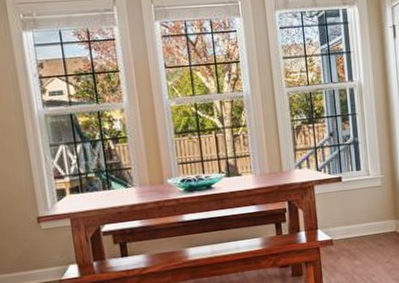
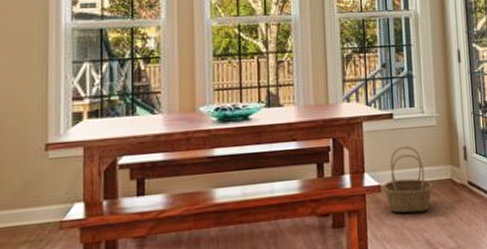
basket: none [334,205,380,262] -> present [382,146,434,213]

